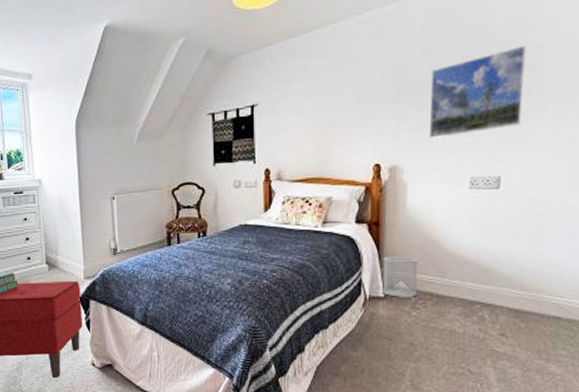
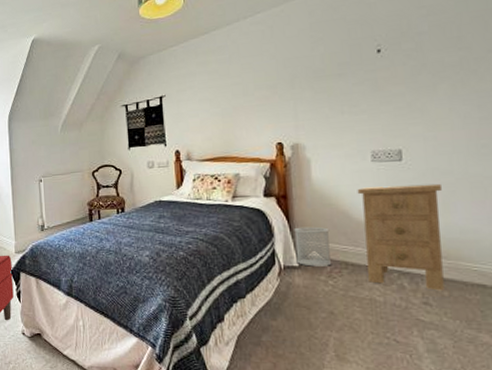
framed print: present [428,44,526,138] -> none [323,32,415,118]
nightstand: none [451,214,534,323] -> present [357,183,445,291]

